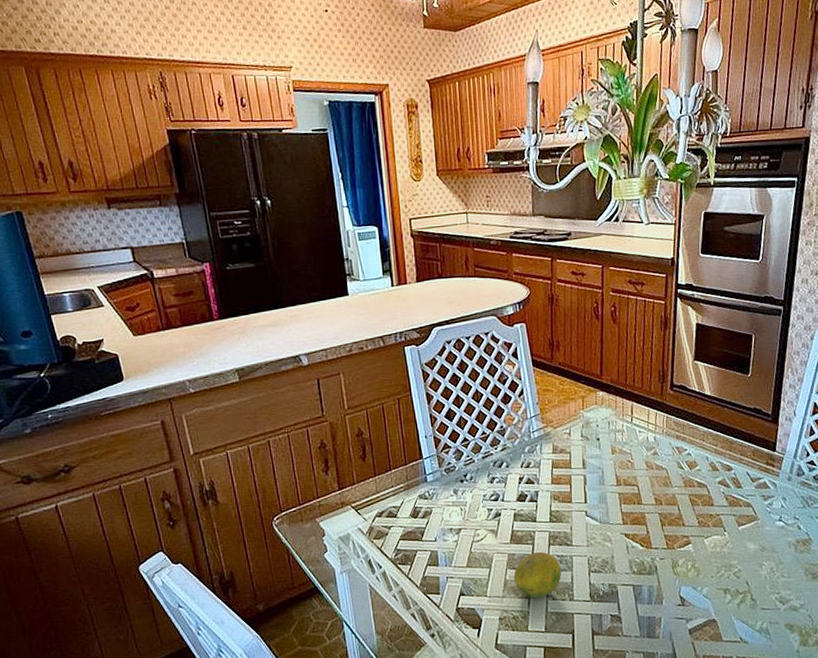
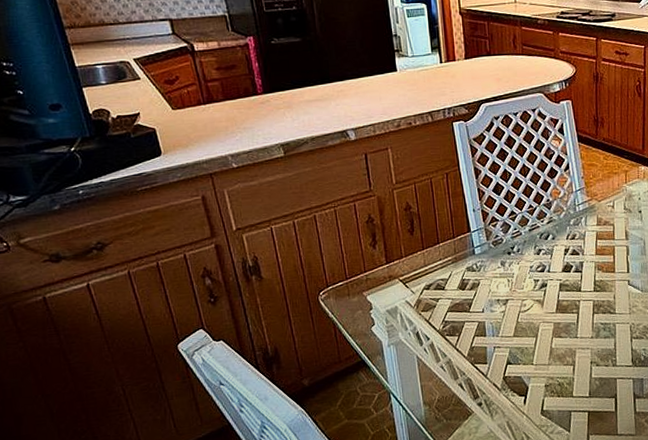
fruit: present [514,552,561,598] -> none [560,320,605,365]

